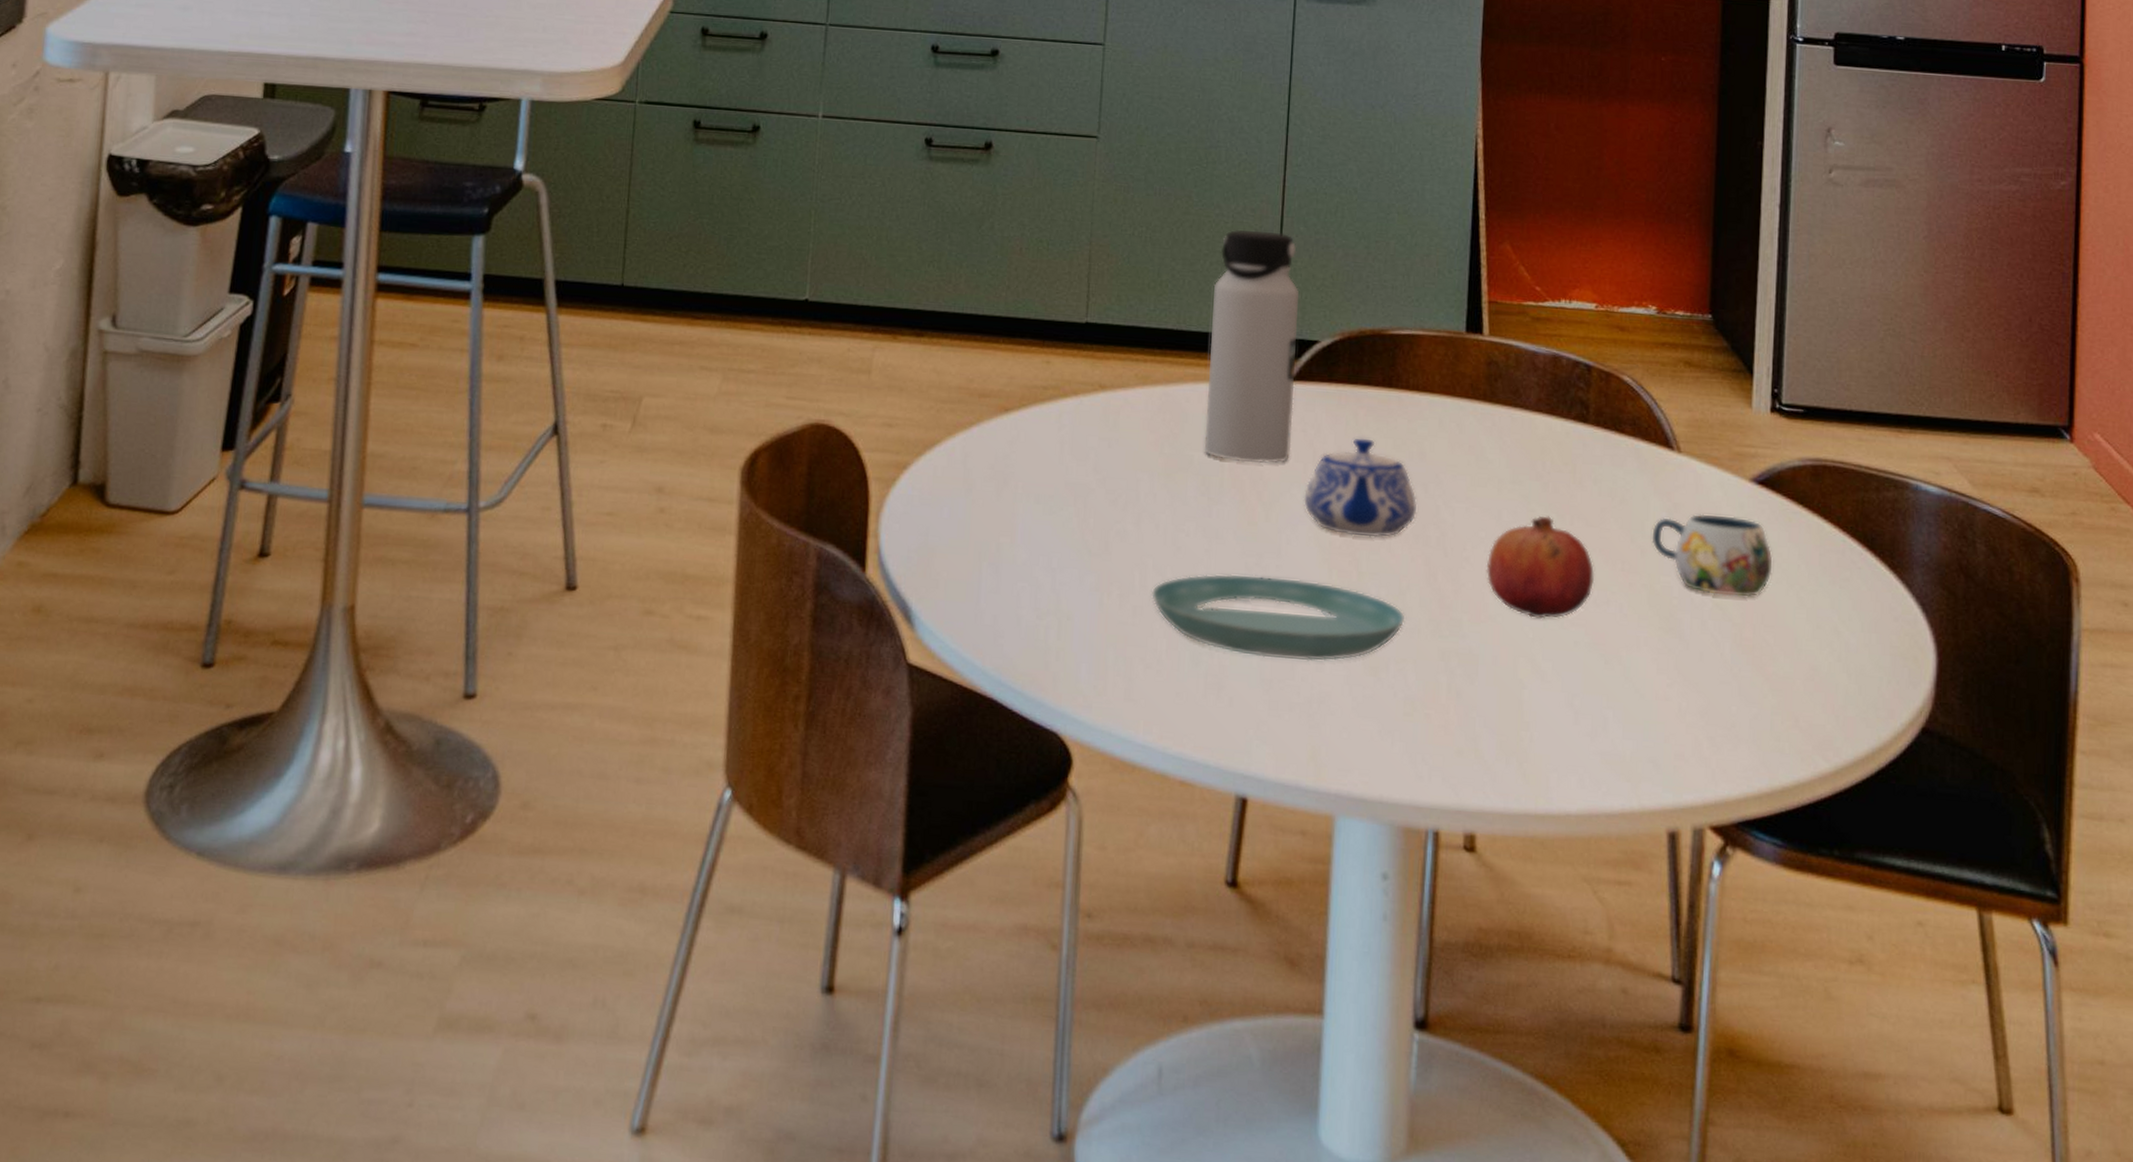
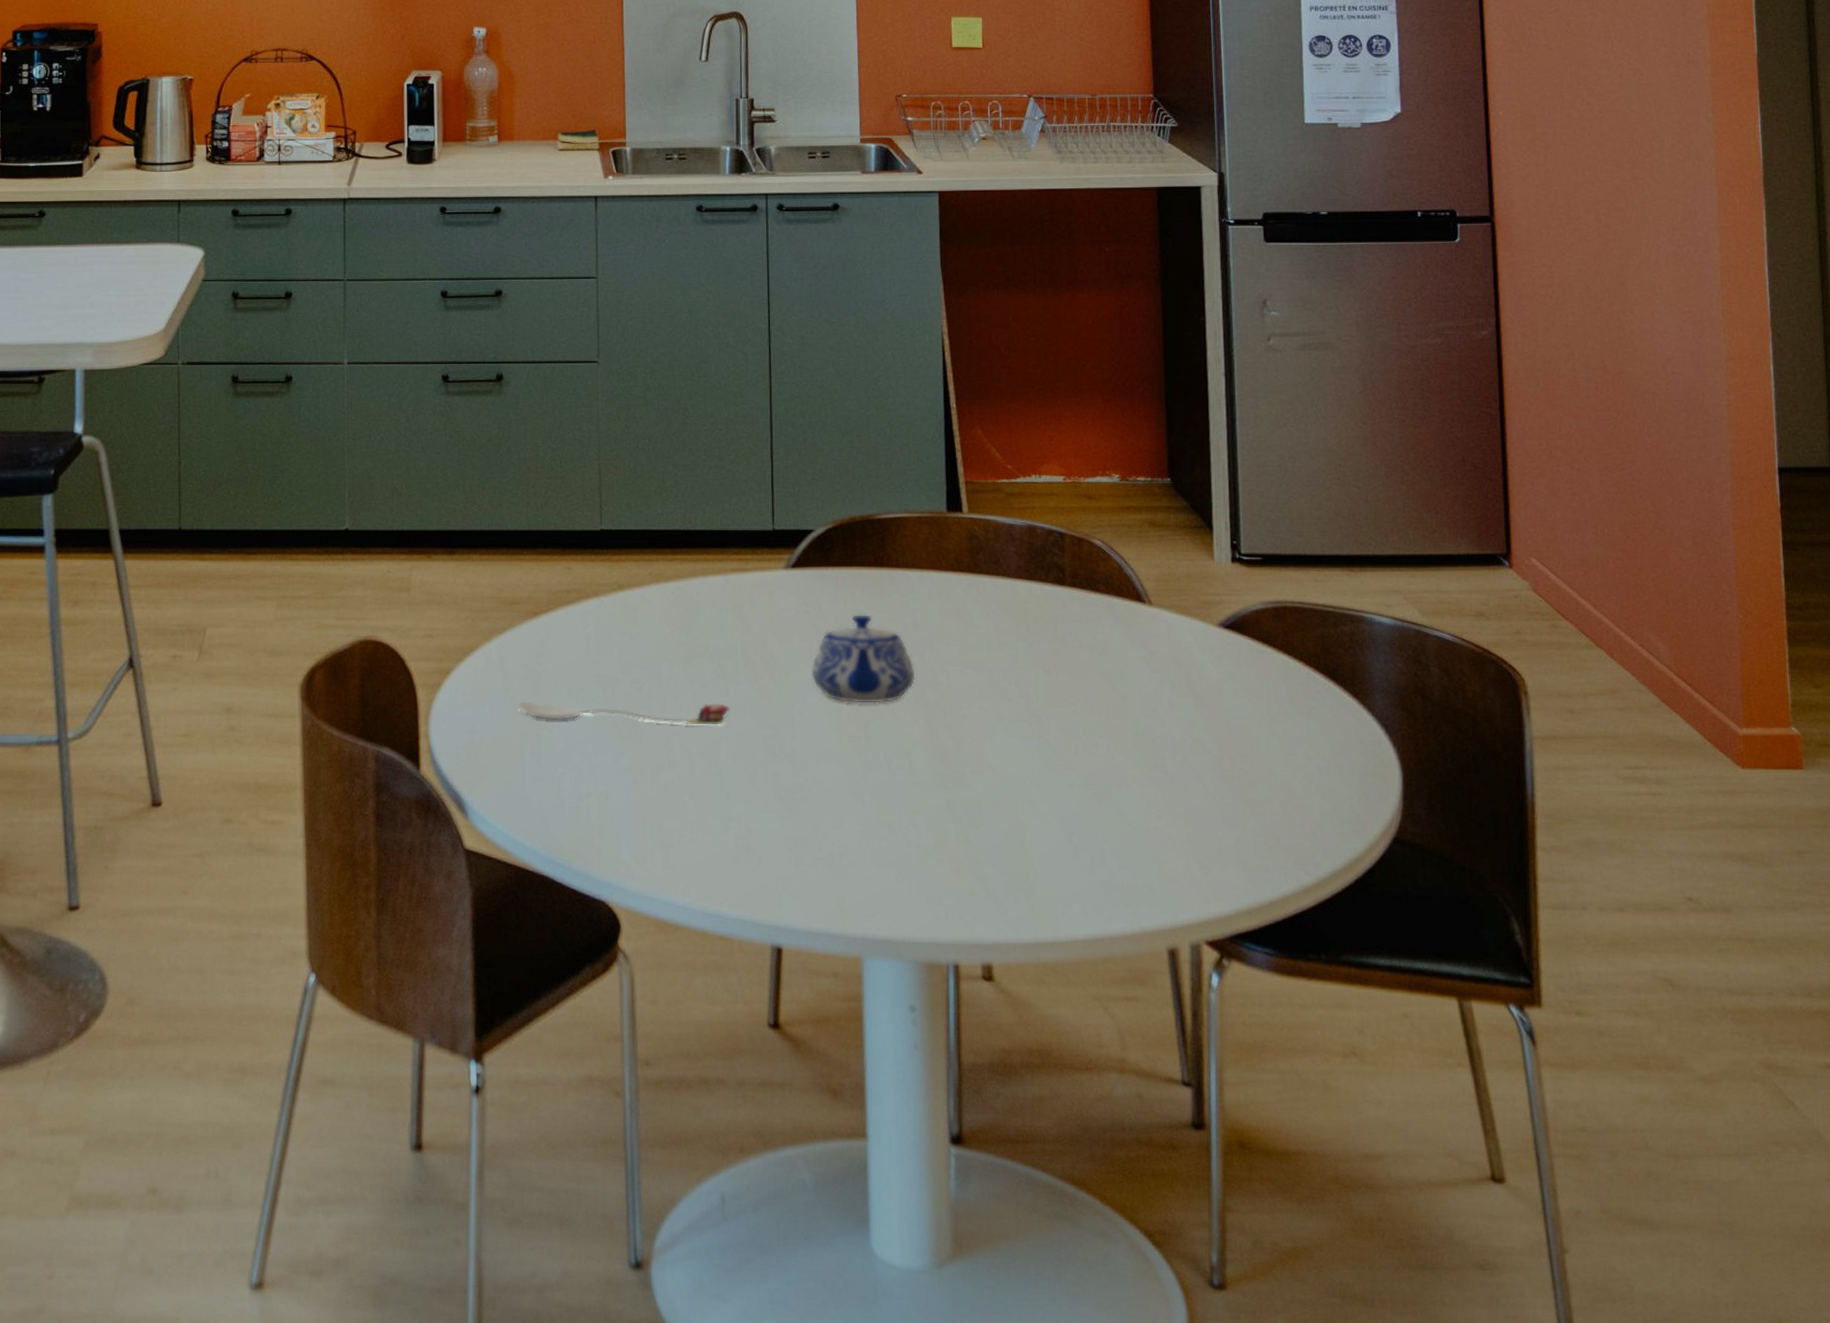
spoon: none [978,505,1212,548] -> present [517,702,730,725]
saucer: present [1150,573,1405,662] -> none [679,745,913,821]
water bottle: present [1204,229,1300,464] -> none [713,434,796,645]
fruit: present [1486,515,1594,619] -> none [982,672,1082,765]
mug: present [1651,514,1773,598] -> none [1131,659,1245,733]

